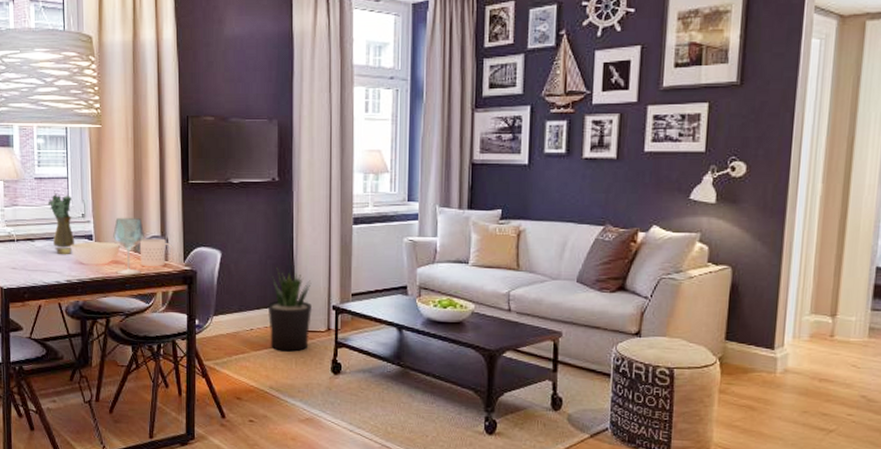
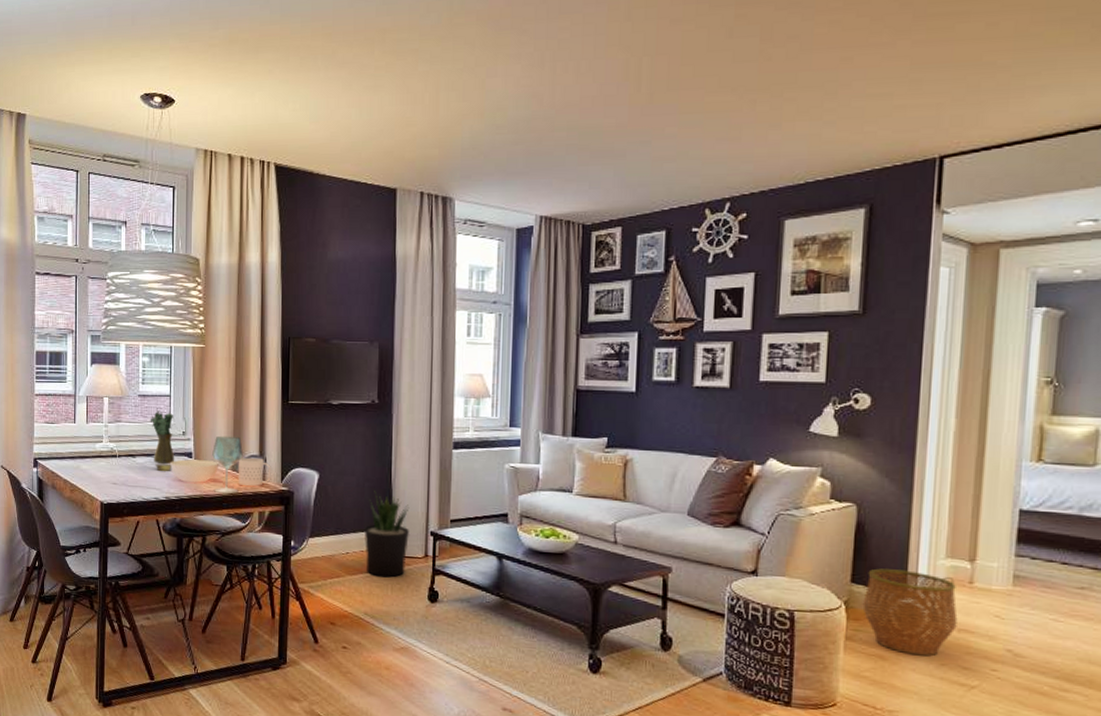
basket: none [735,326,819,405] -> present [862,568,958,657]

